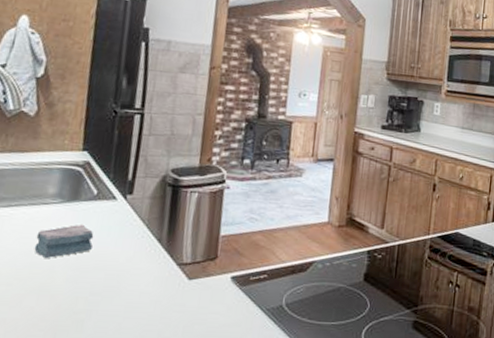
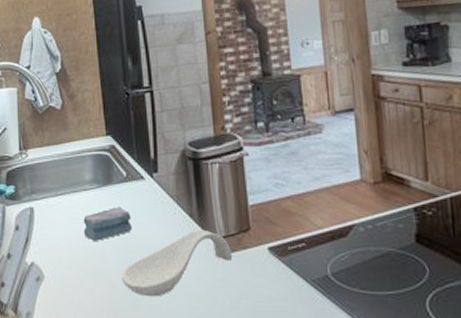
spoon rest: none [69,254,195,319] -> present [121,229,233,297]

